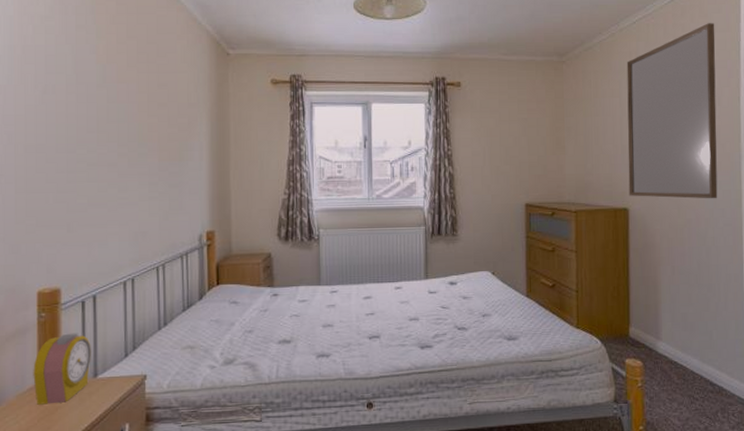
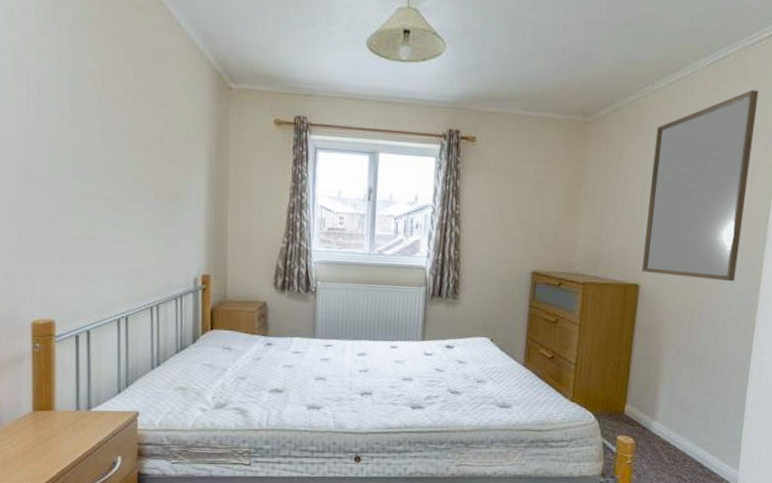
alarm clock: present [33,333,91,405] -> none [28,365,85,432]

